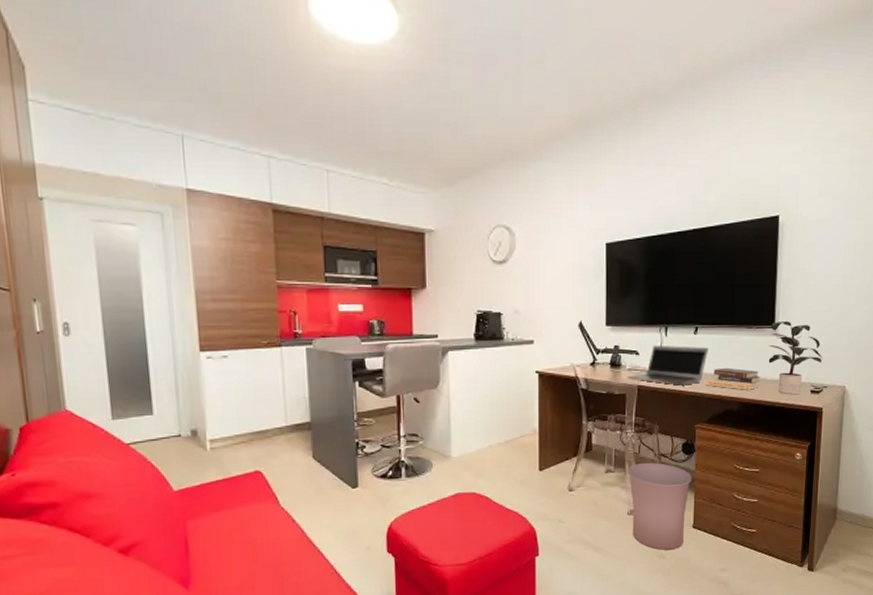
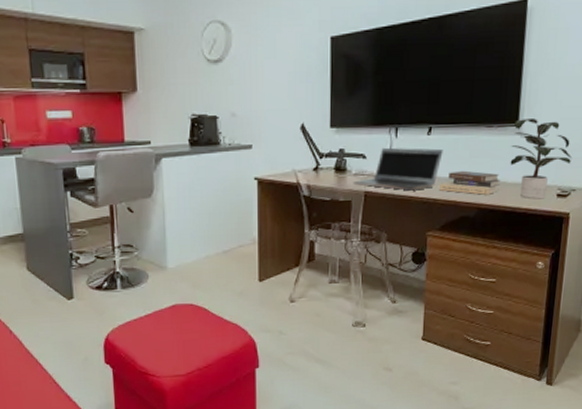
waste bin: present [628,462,692,550] -> none [353,272,422,363]

